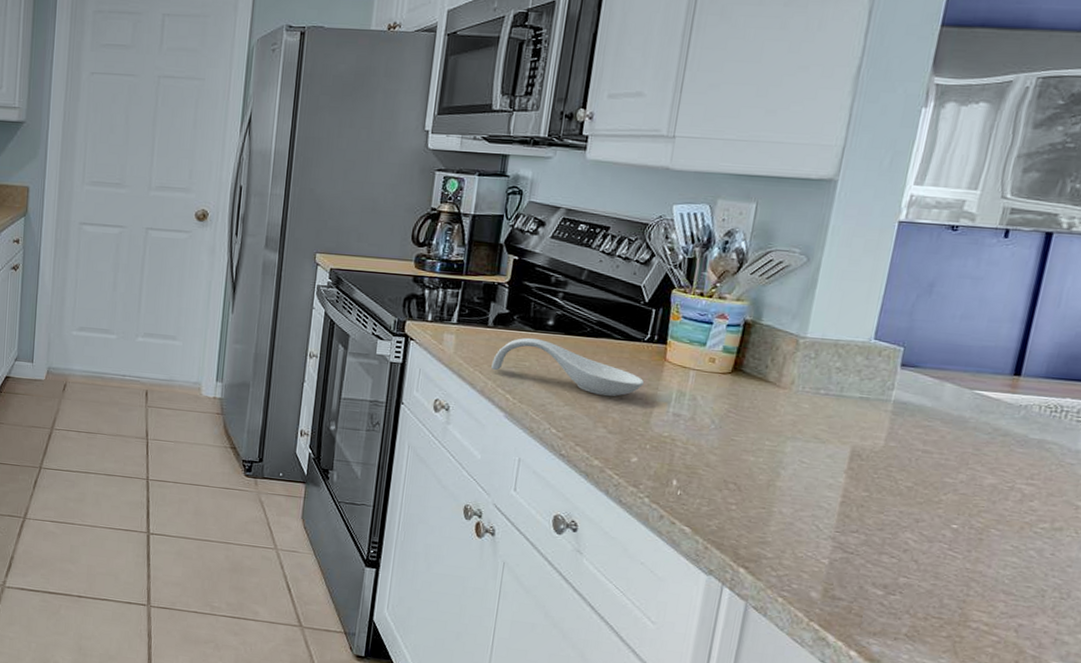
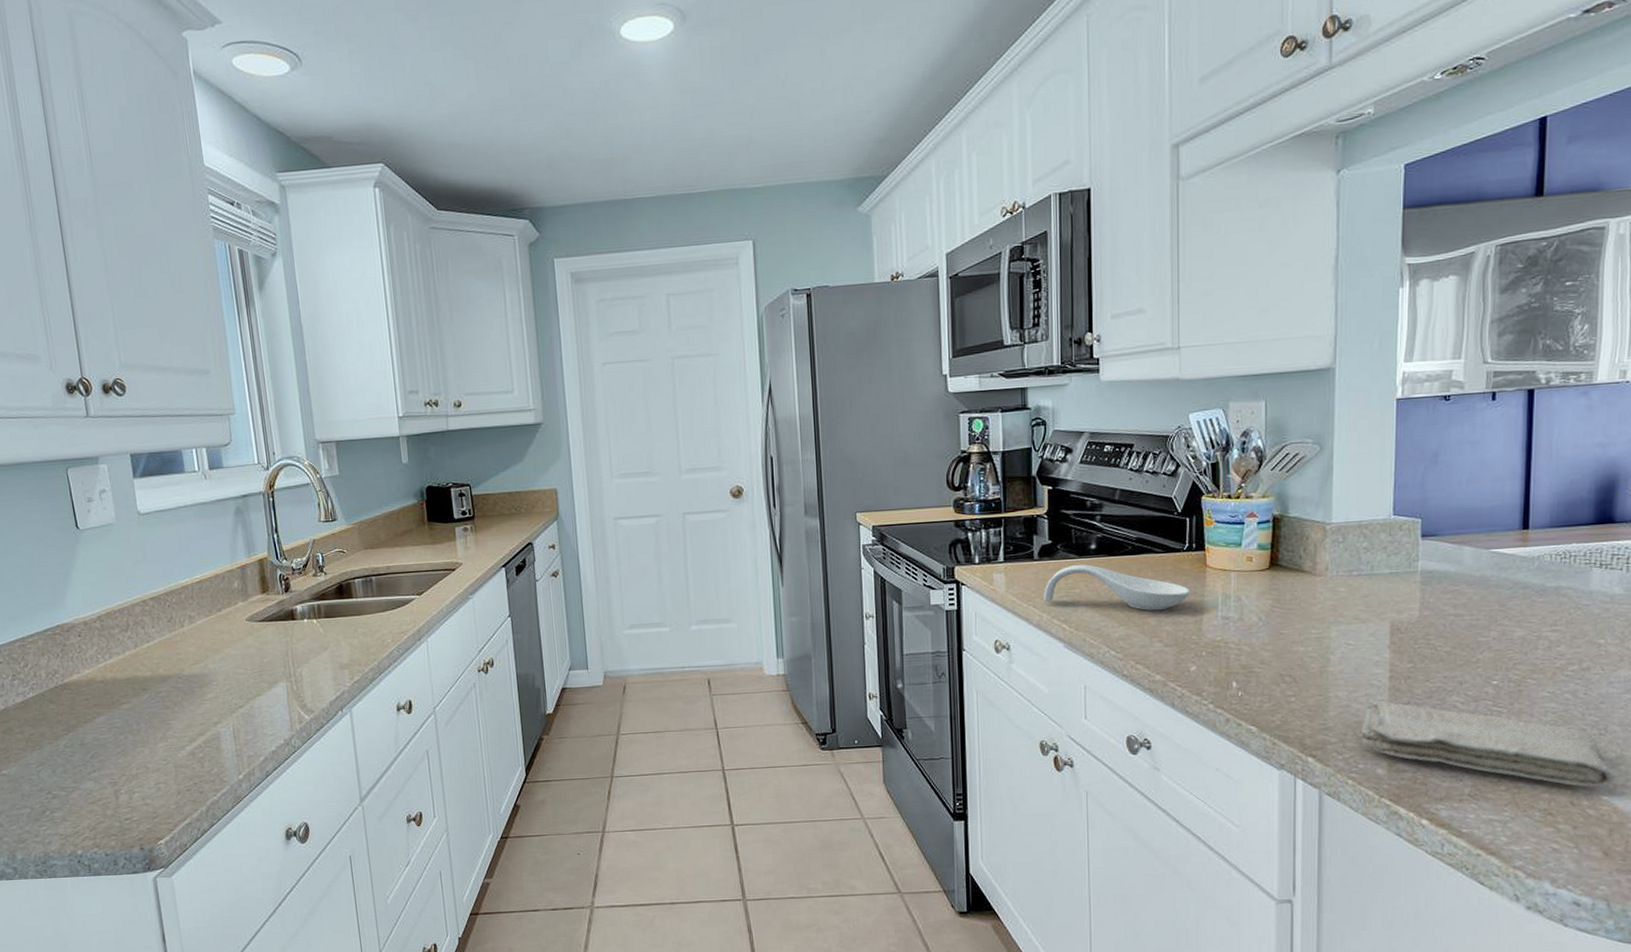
washcloth: none [799,525,1070,652] -> present [1361,701,1615,788]

